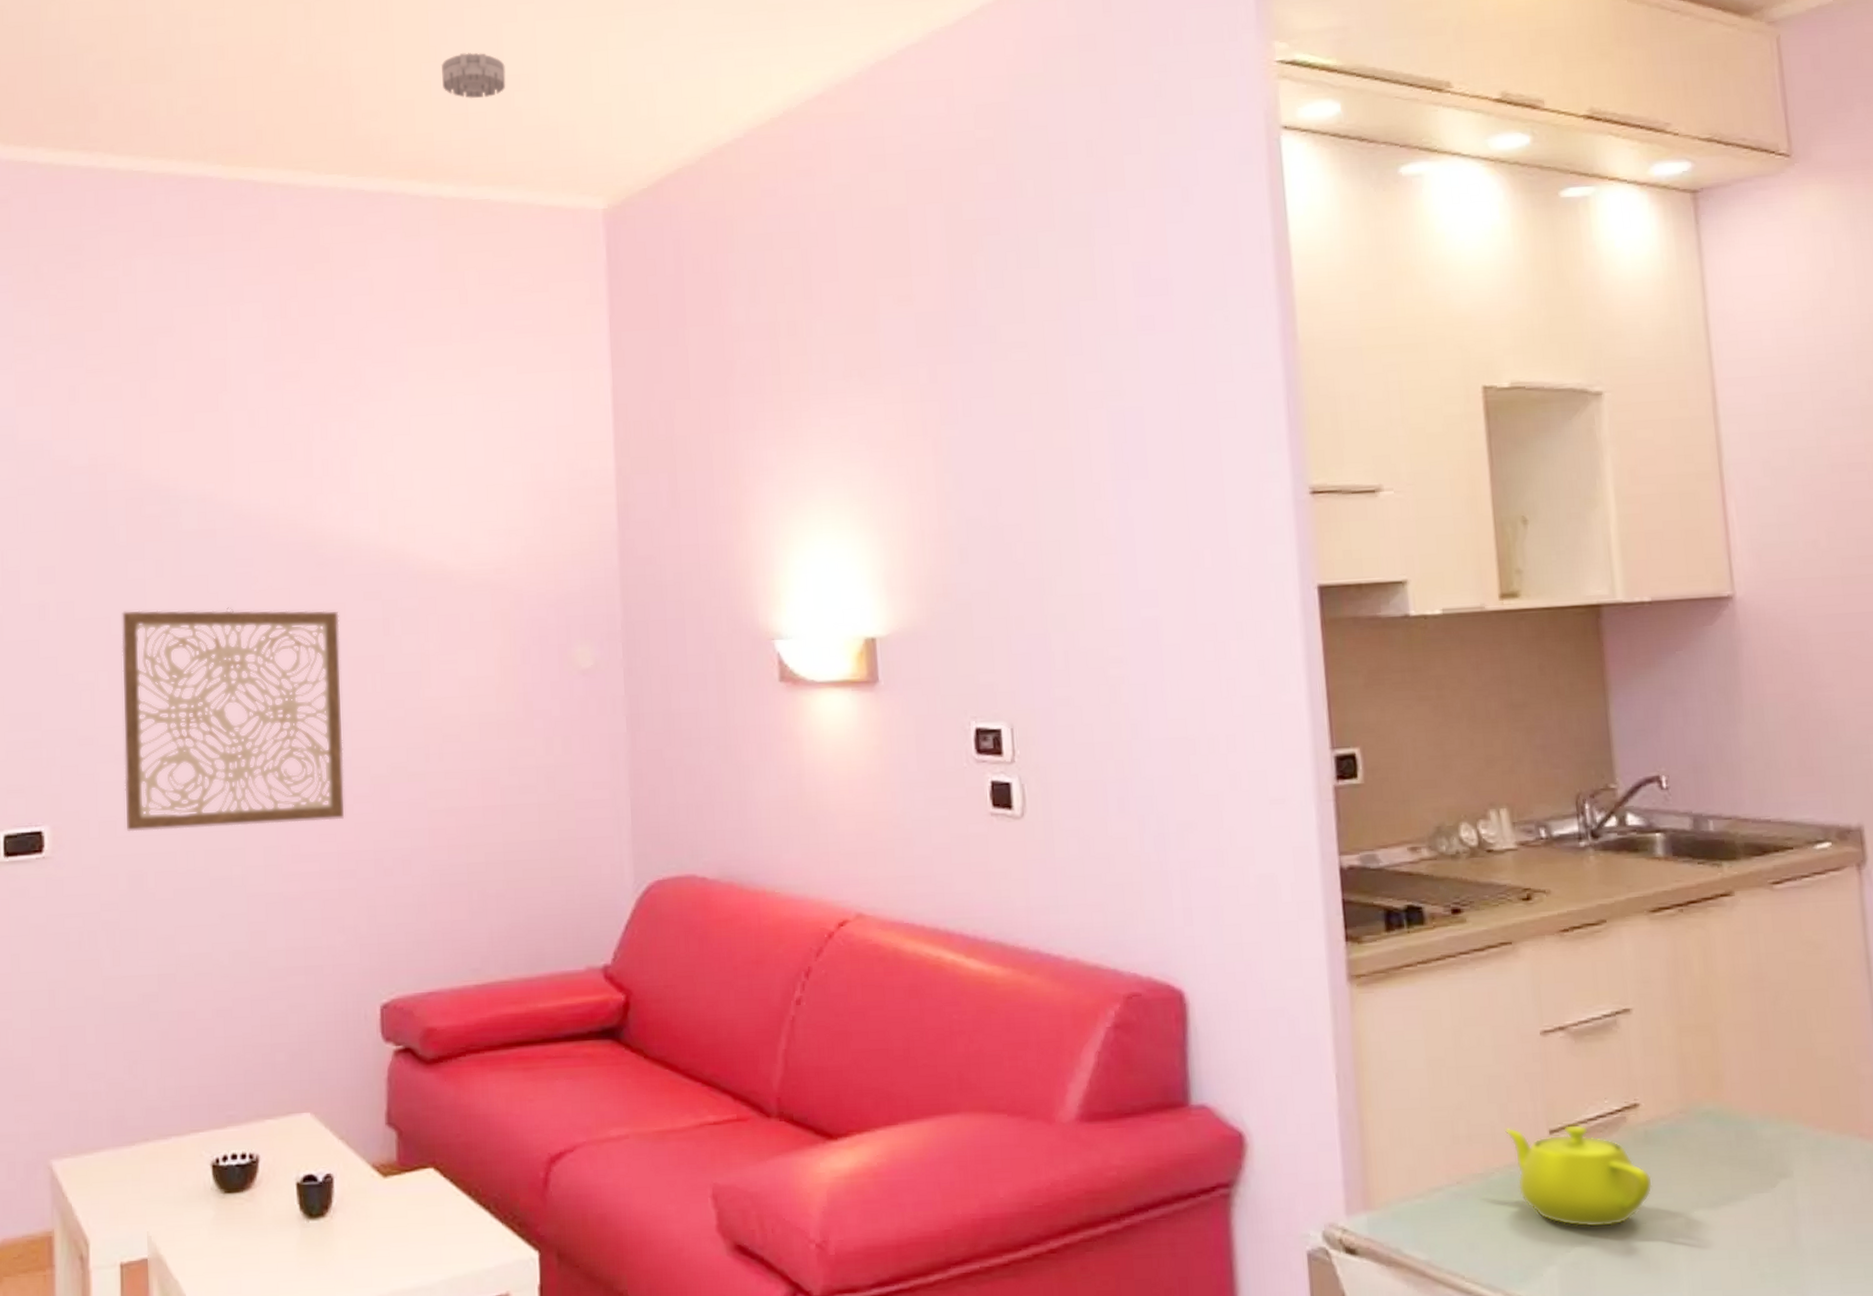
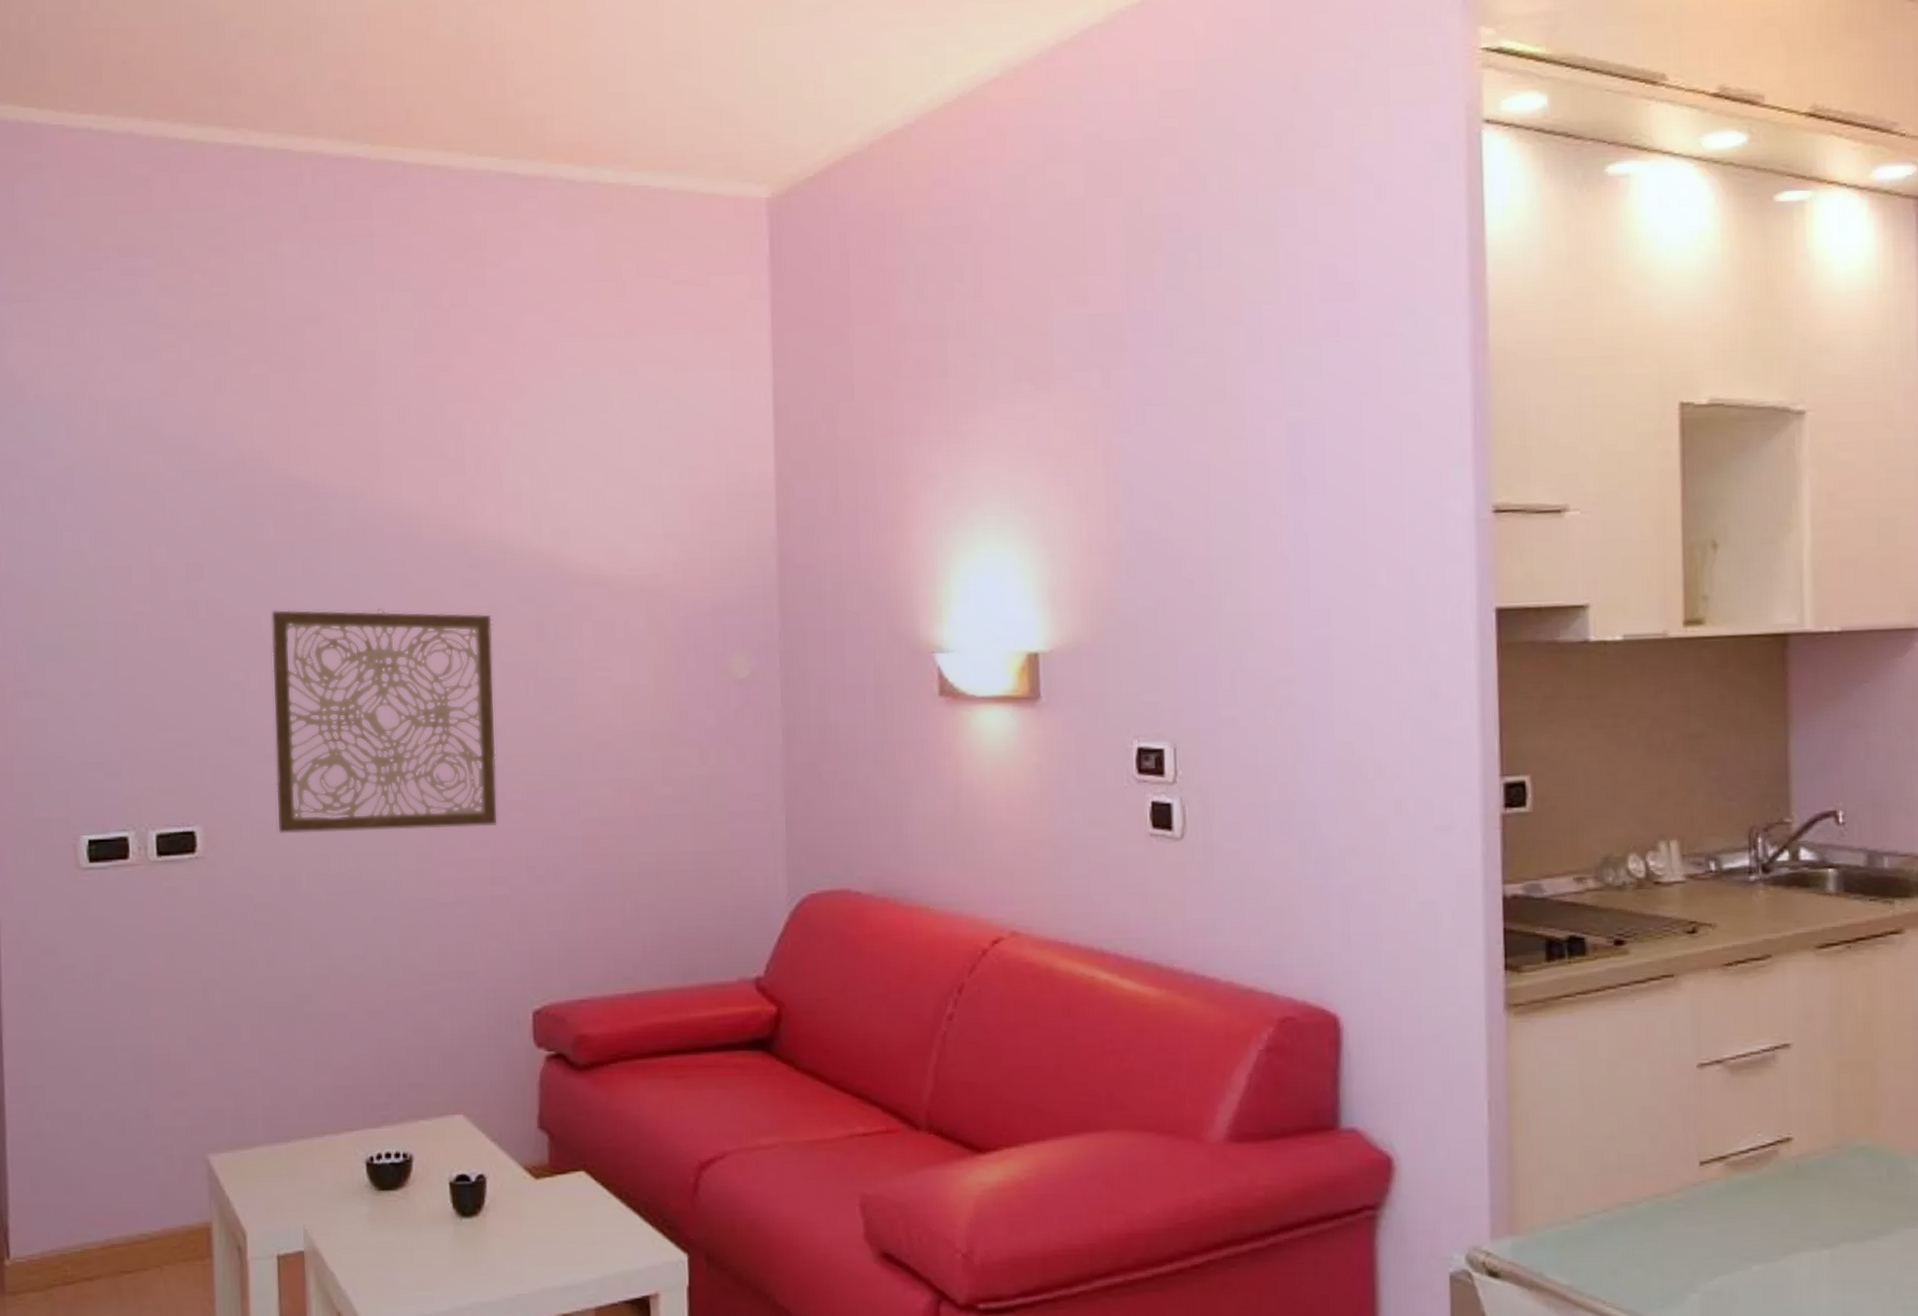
smoke detector: present [440,52,506,99] -> none [598,26,667,77]
teapot: present [1505,1124,1653,1227] -> none [1655,1156,1800,1257]

